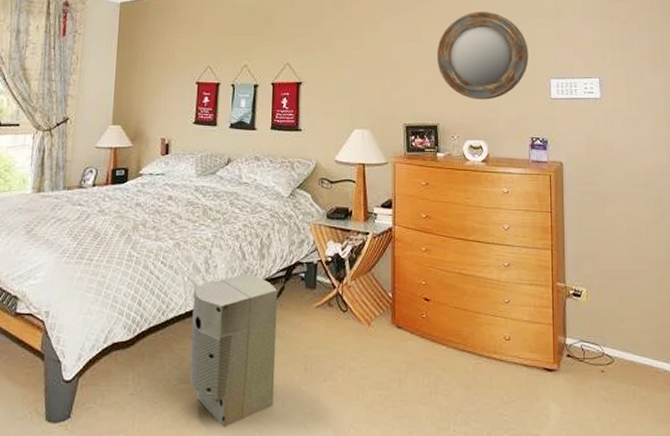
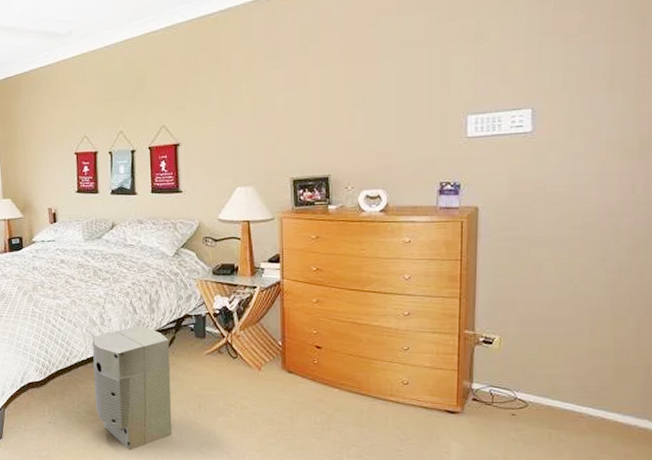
home mirror: present [436,12,529,100] -> none [327,44,440,146]

